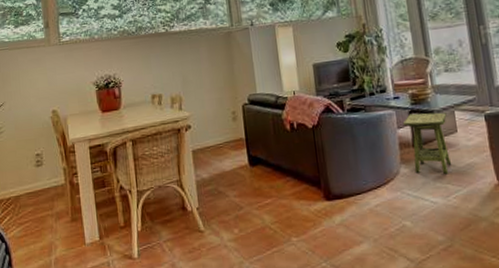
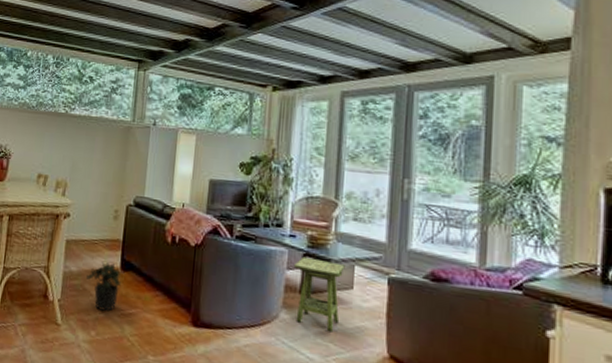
potted plant: none [219,162,253,208] -> present [86,262,121,312]

